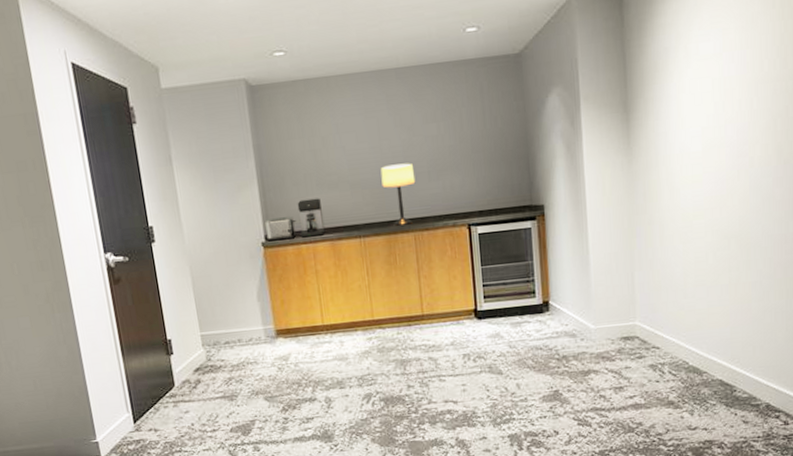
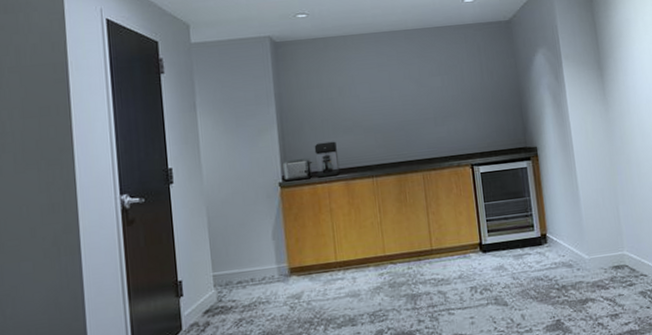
table lamp: present [380,163,416,227] -> none [391,110,424,167]

